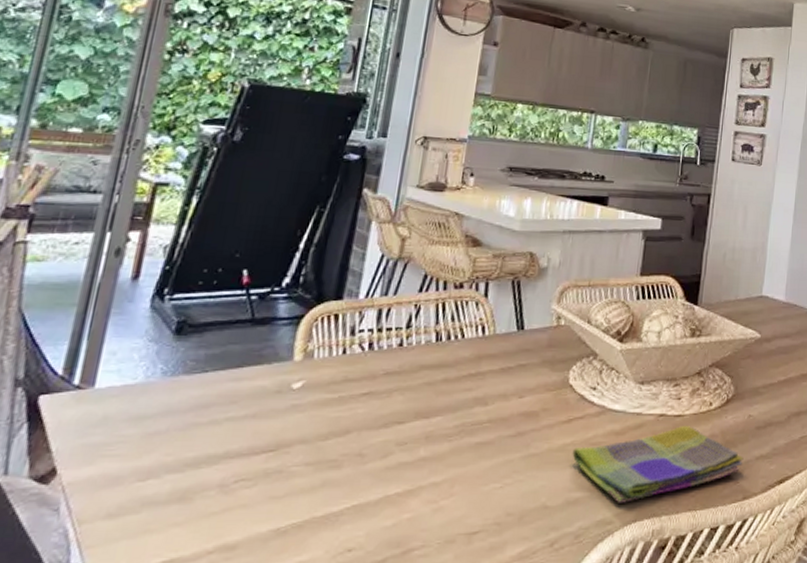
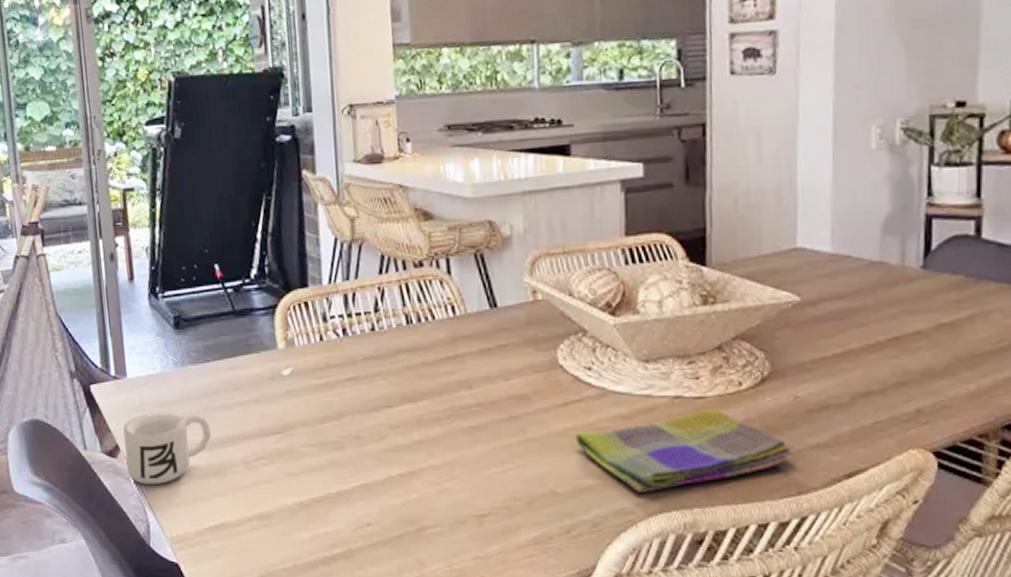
mug: none [58,427,188,516] -> present [123,411,212,484]

